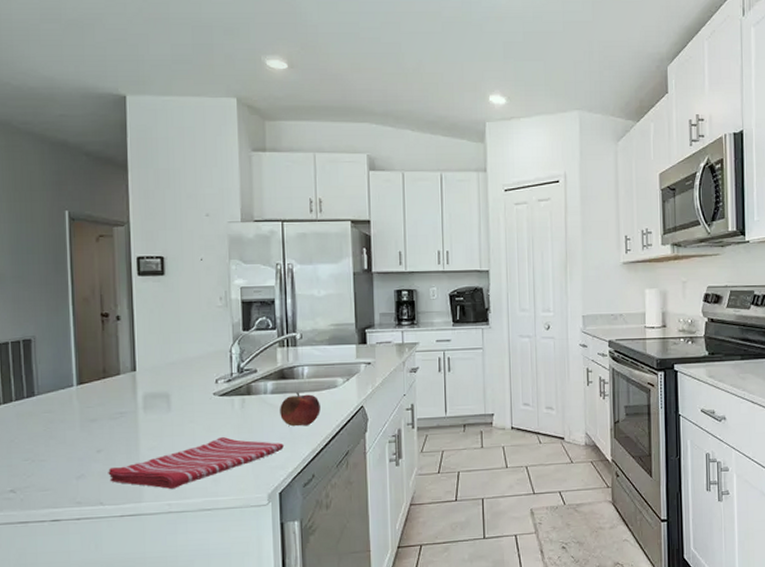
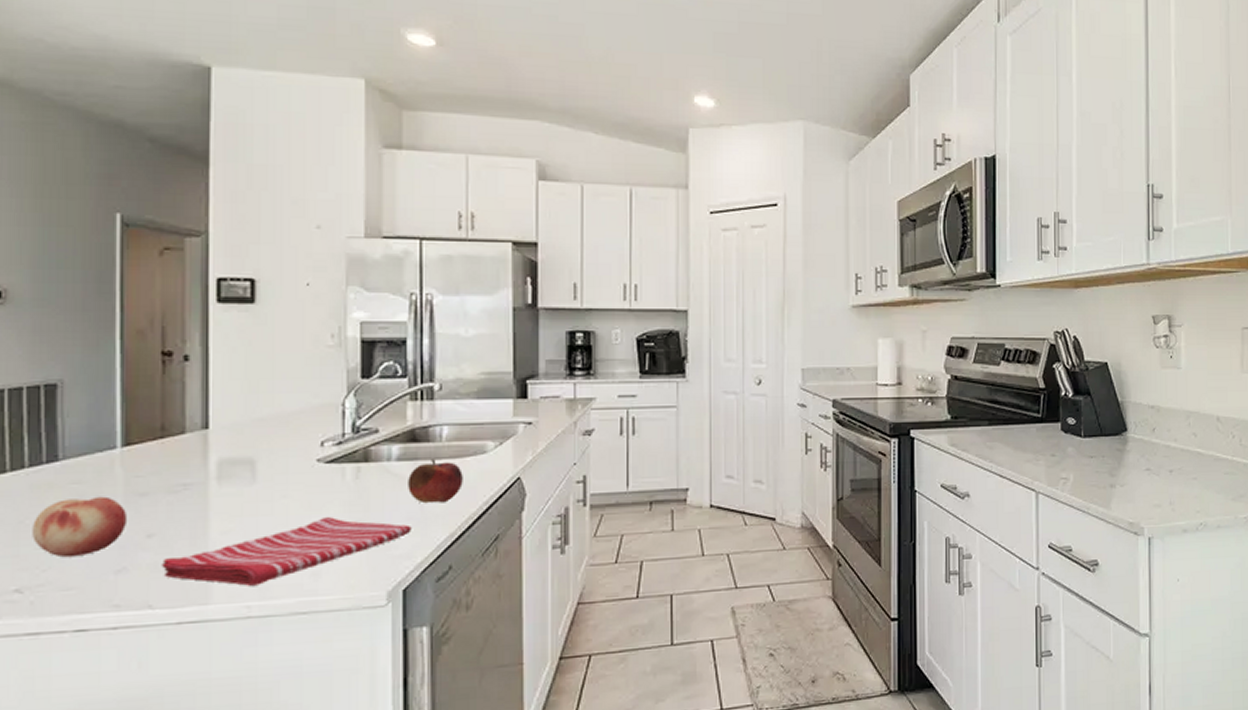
fruit: none [20,422,84,467] -> present [32,496,128,558]

